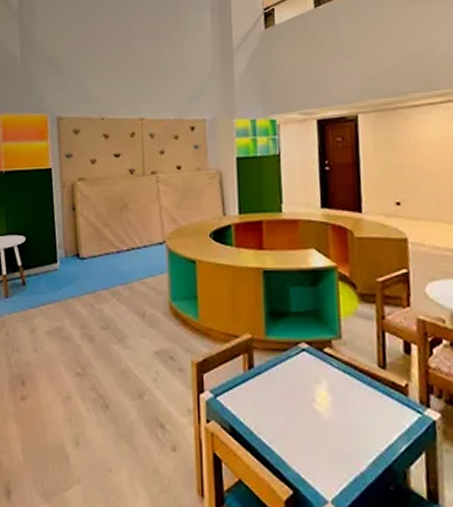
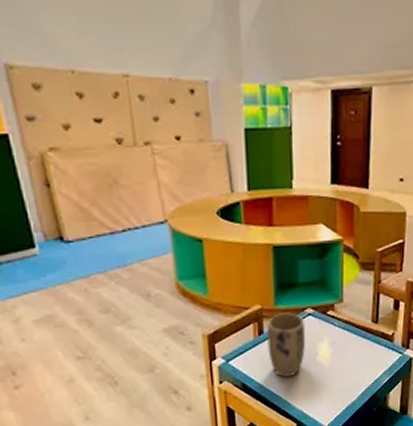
plant pot: none [257,345,301,425] -> present [267,312,306,377]

